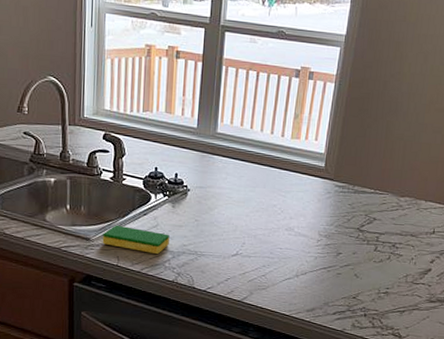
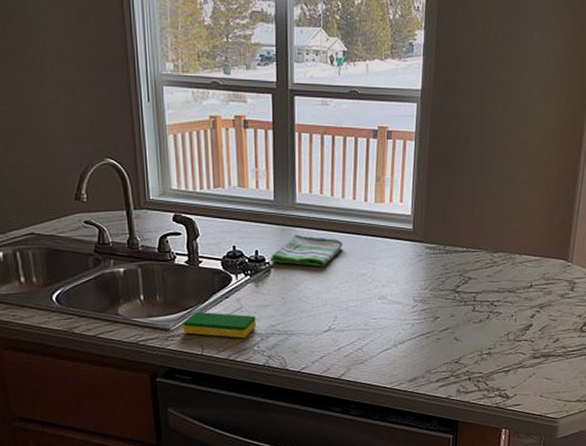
dish towel: none [188,162,257,195] -> present [271,234,342,267]

